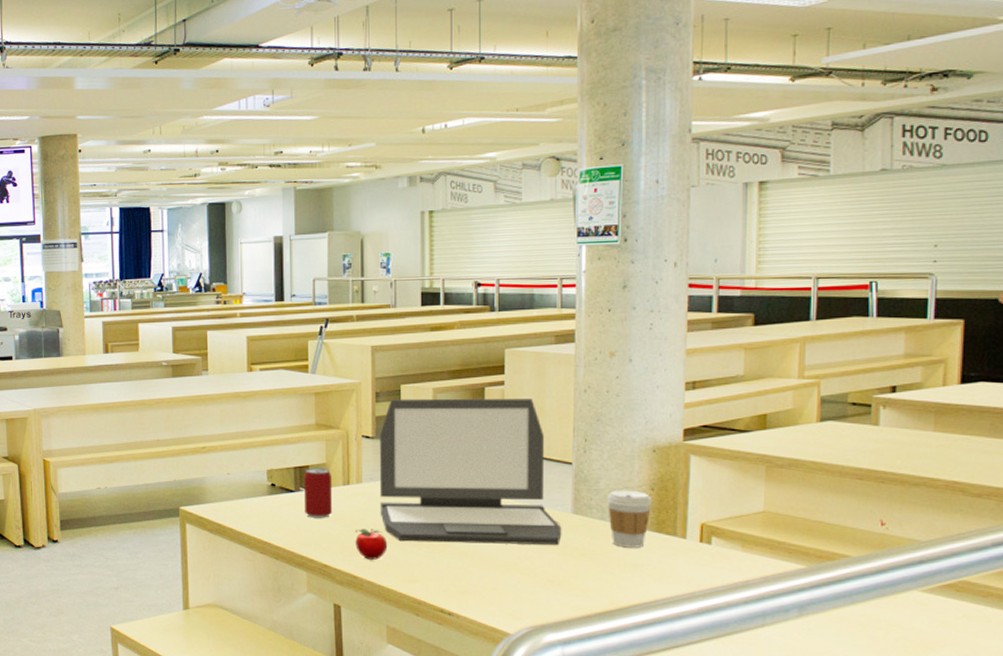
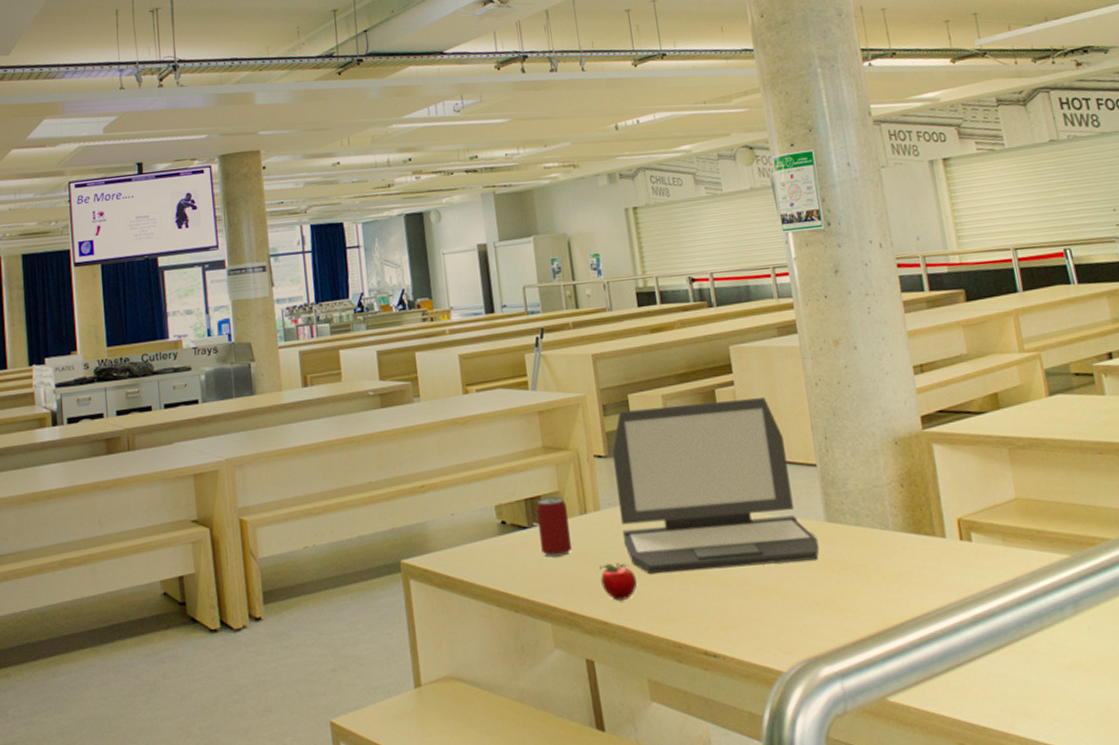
coffee cup: present [606,490,651,548] -> none [858,489,906,555]

